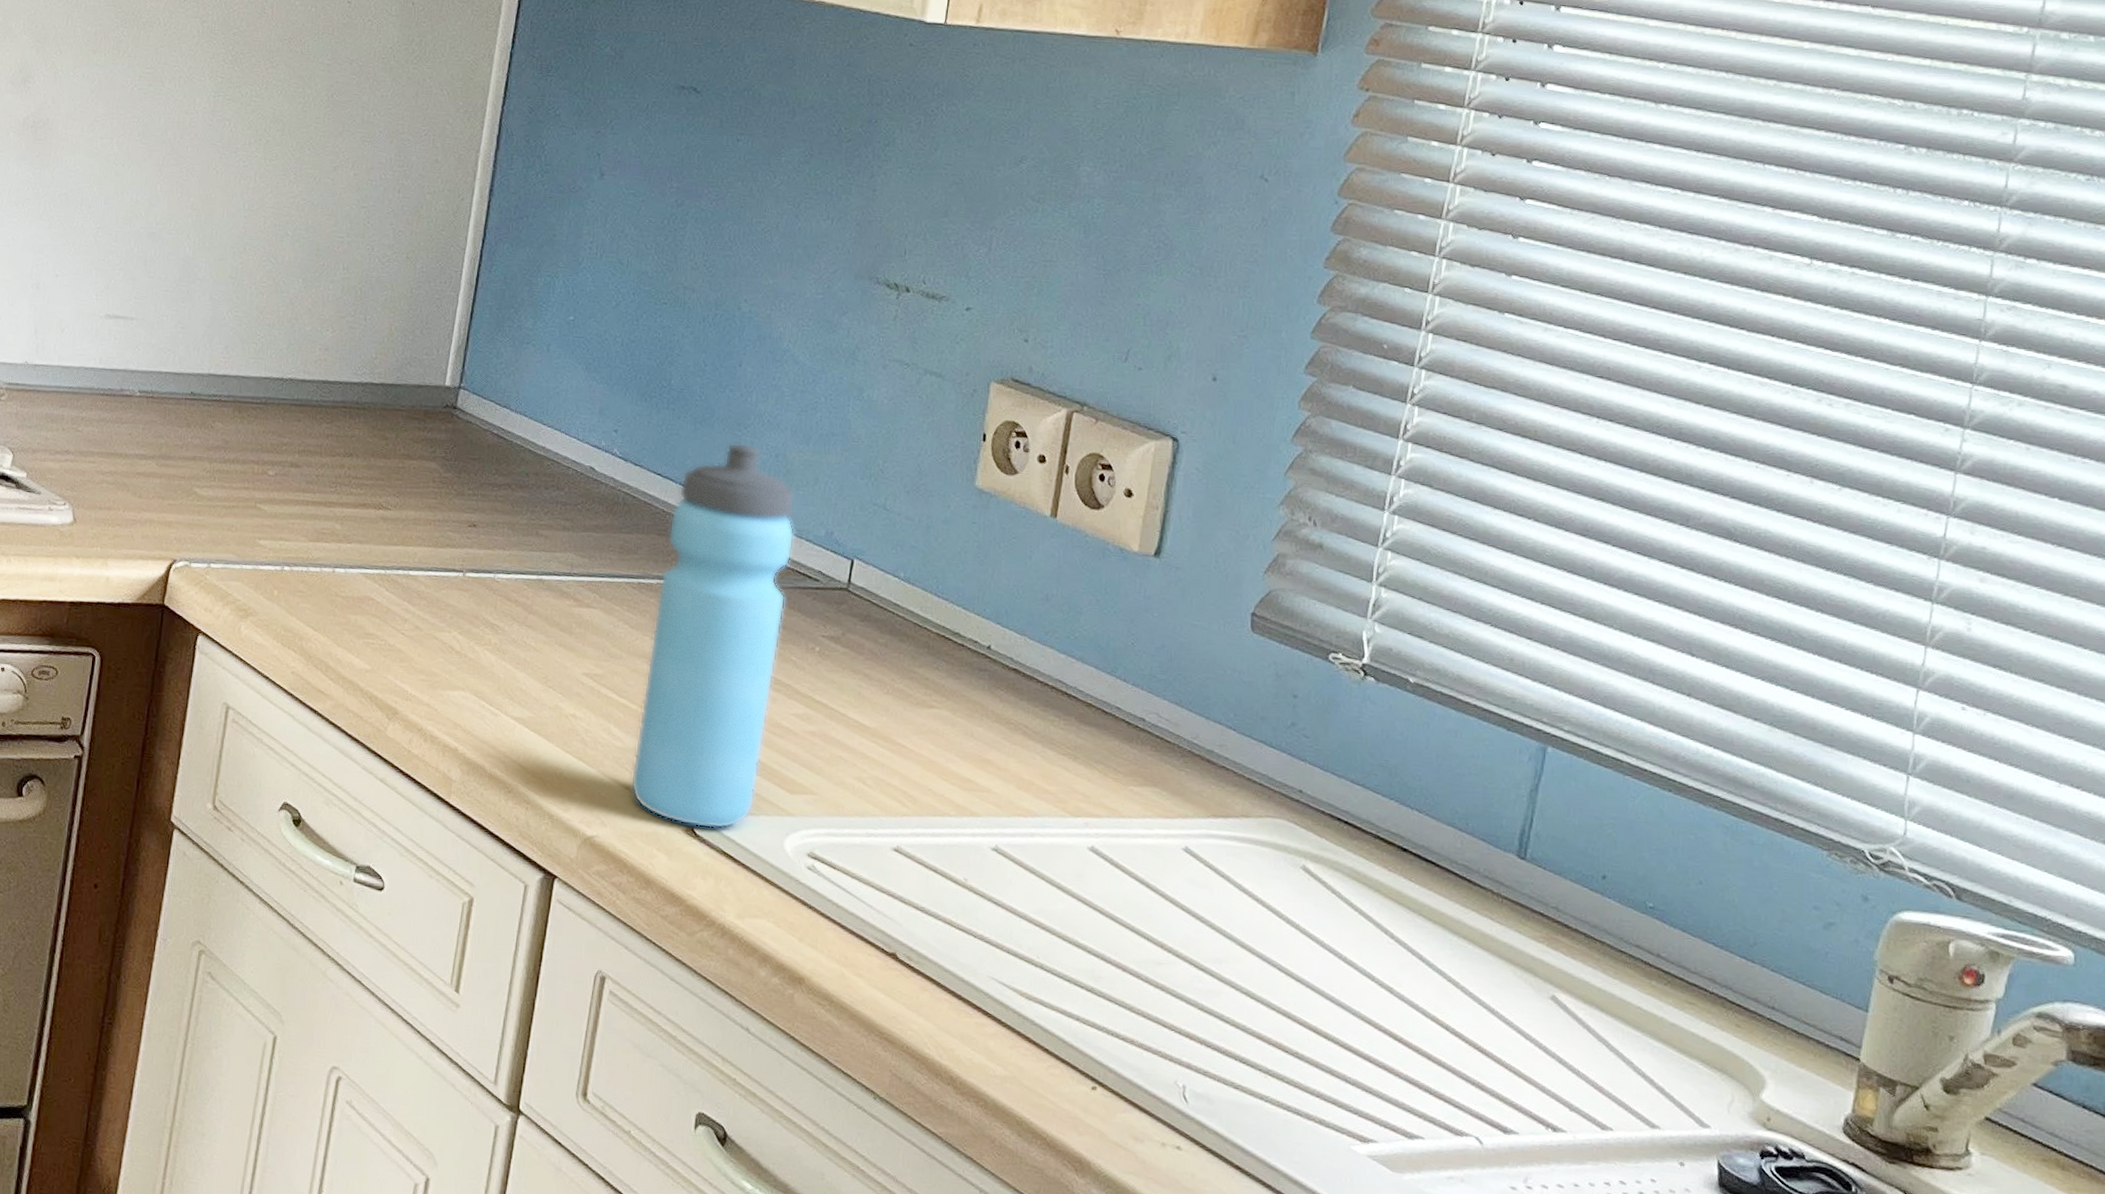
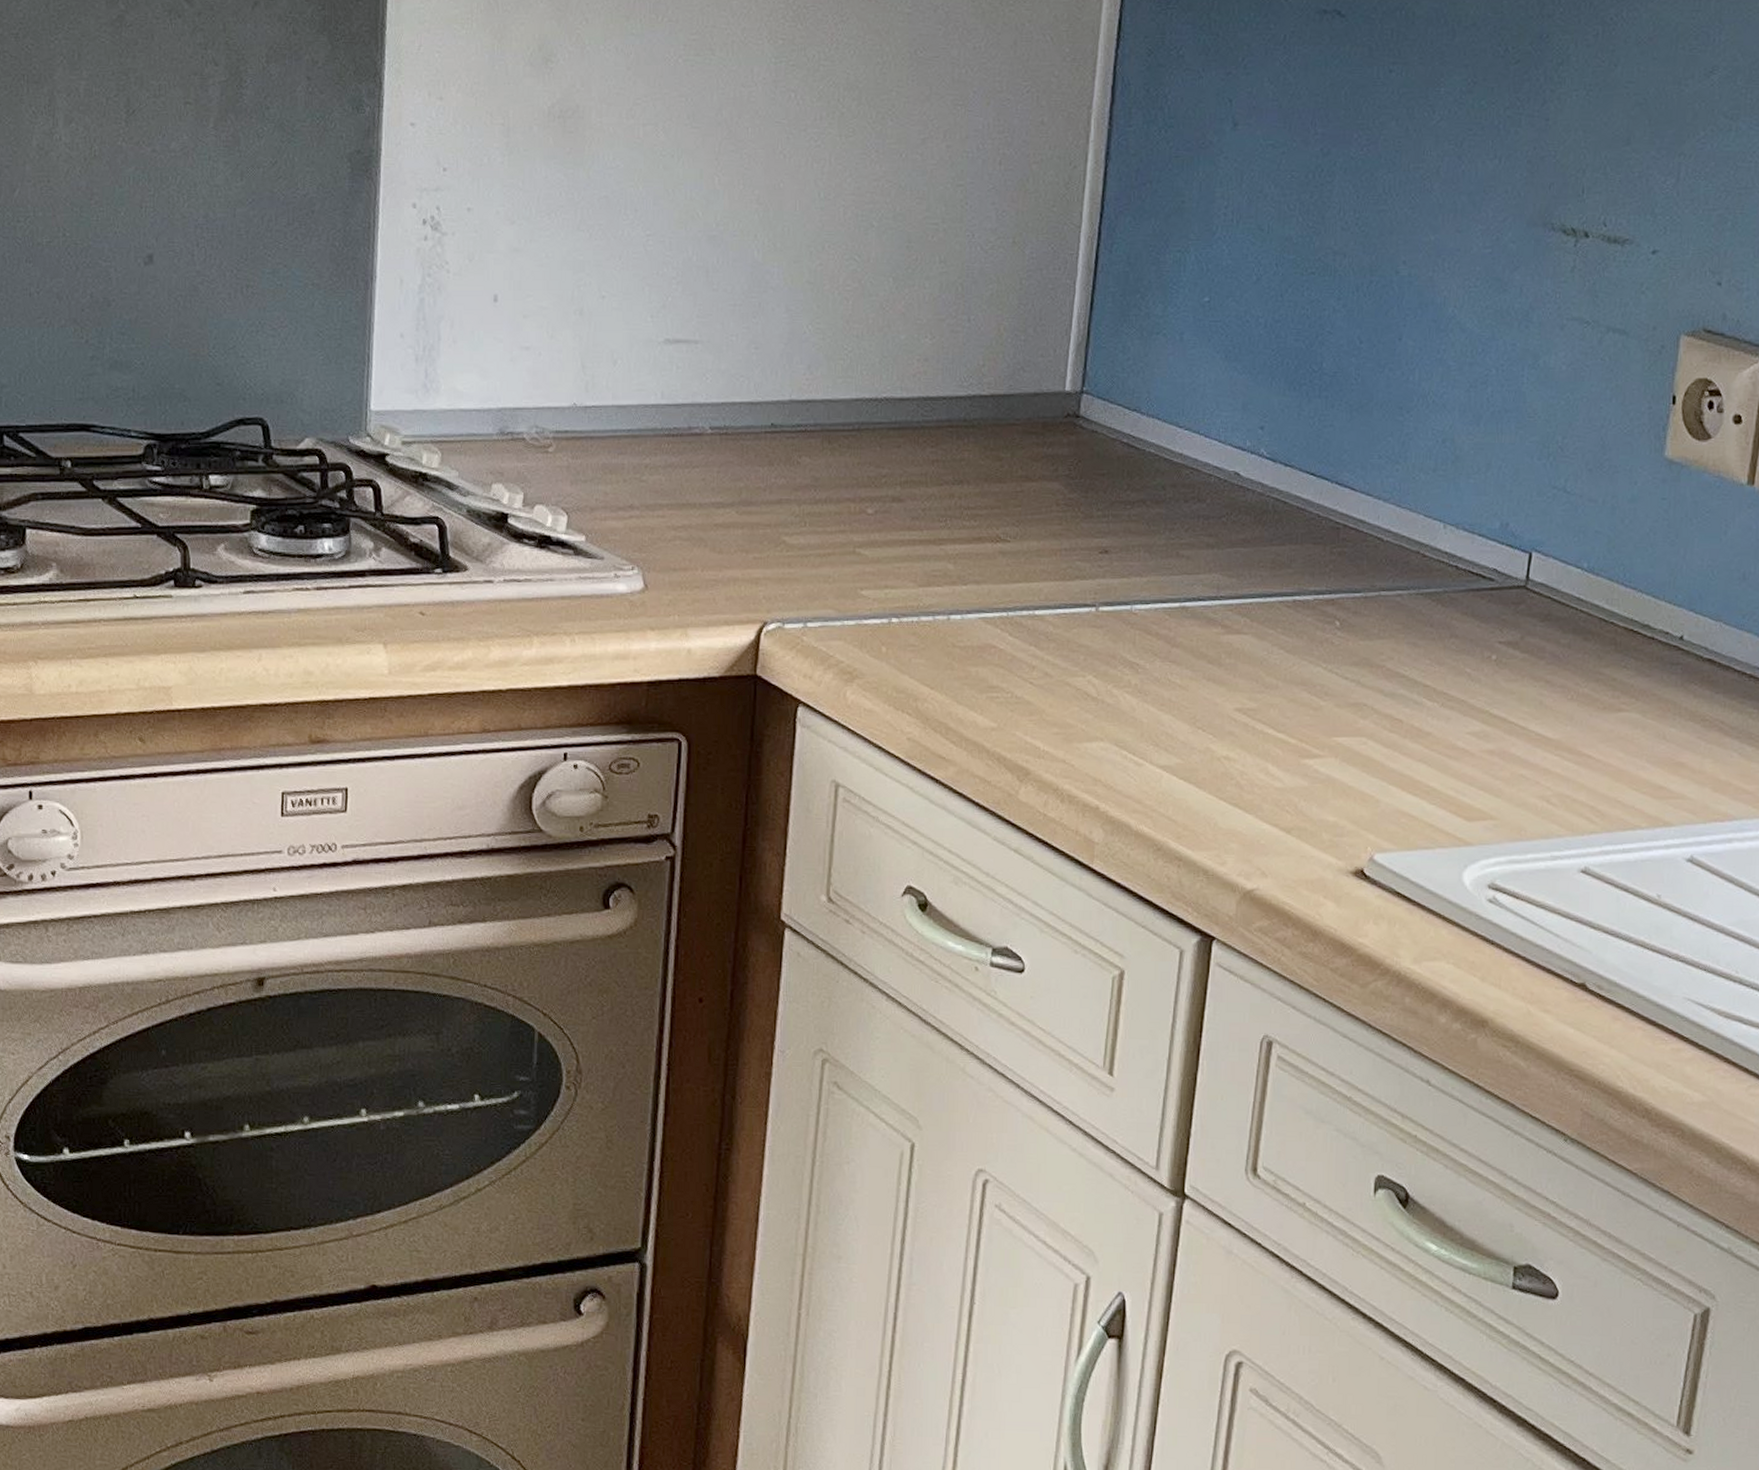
water bottle: present [630,442,795,829] -> none [1292,429,1466,869]

